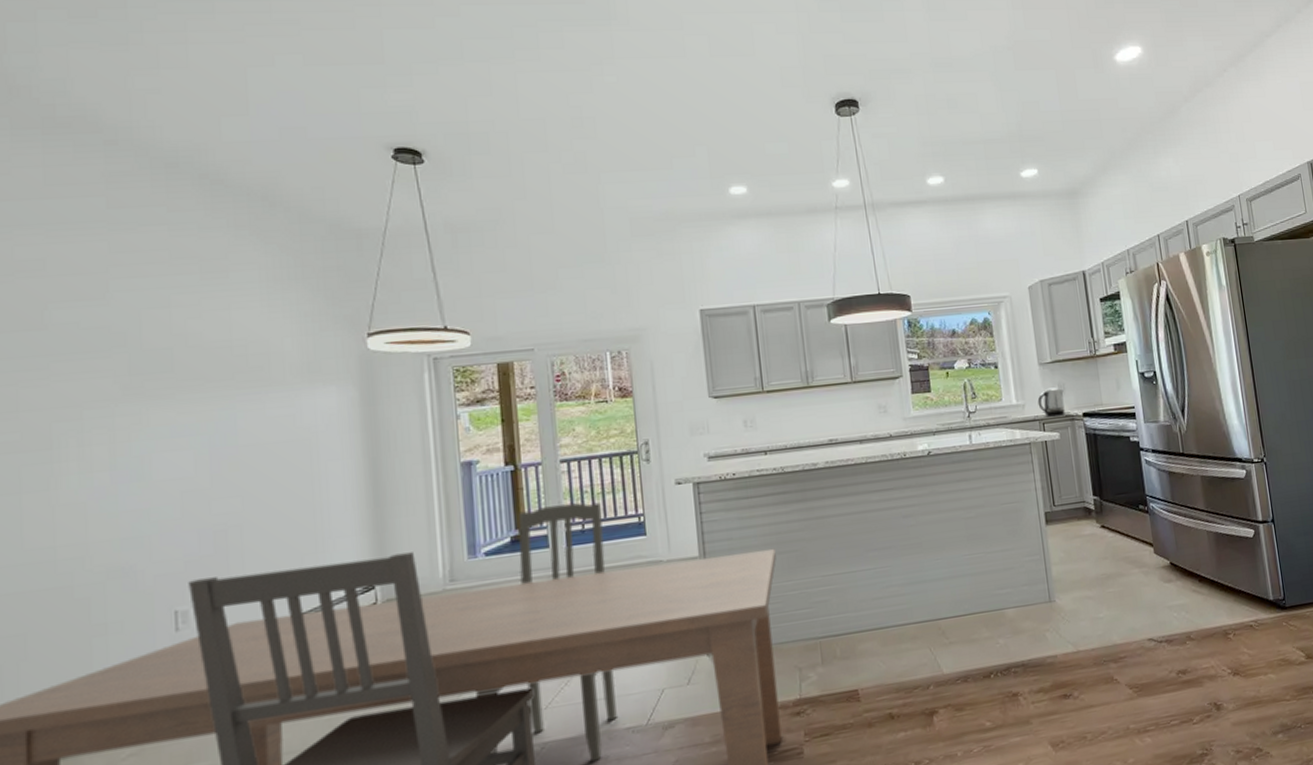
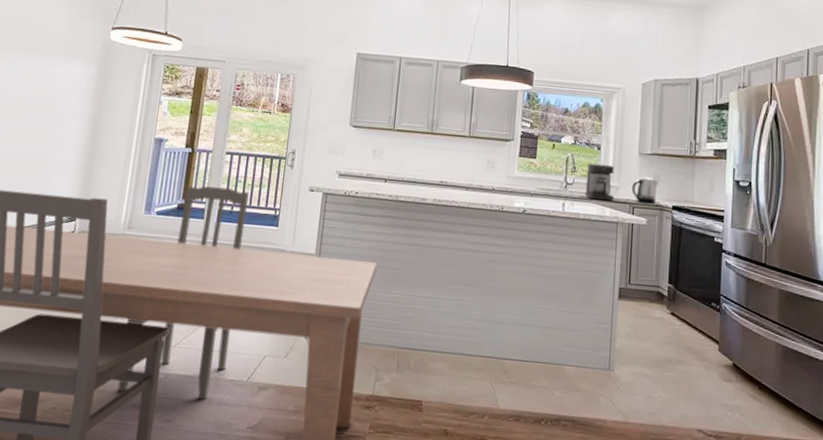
coffee maker: none [988,382,1023,424] -> present [585,163,615,201]

